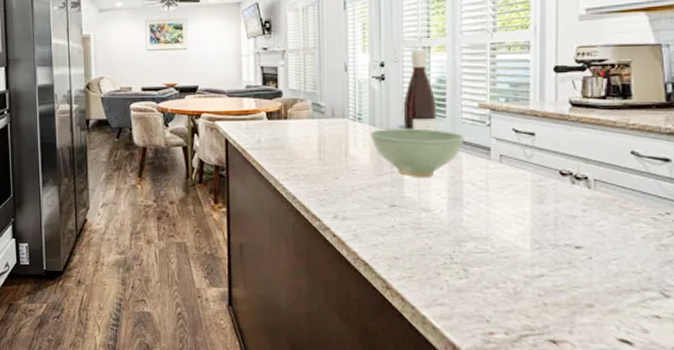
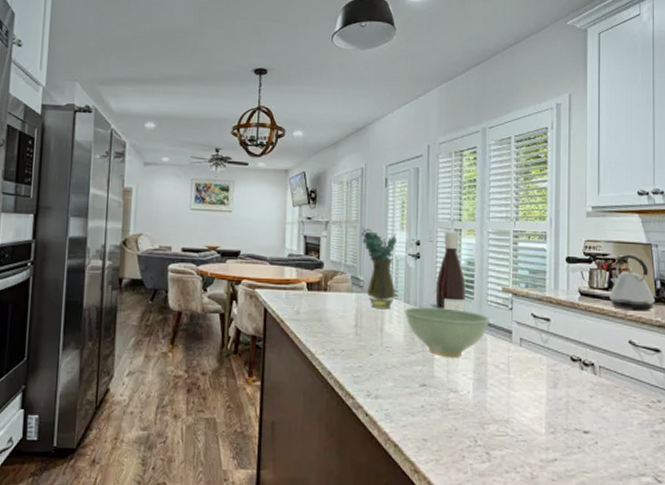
vase: none [320,52,360,133] -> present [361,227,397,309]
kettle: none [606,57,664,119] -> present [608,254,655,311]

